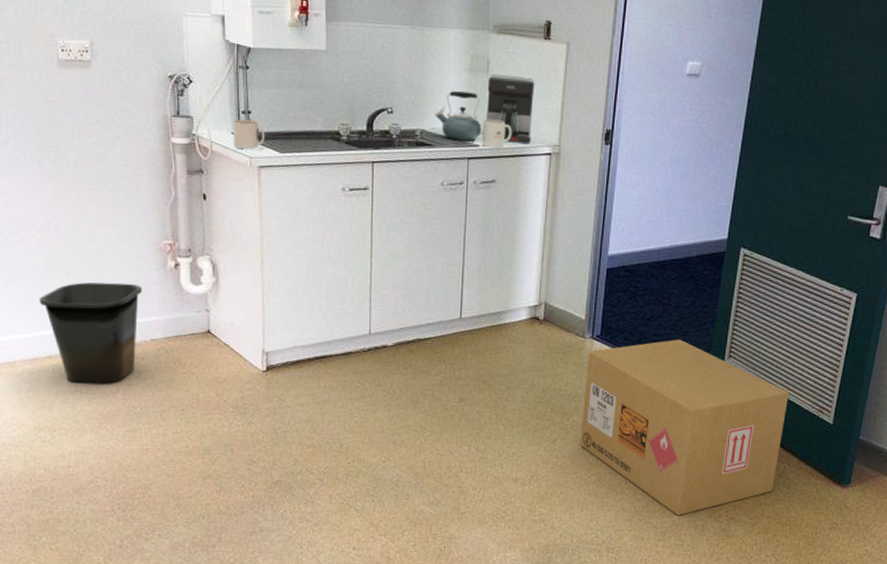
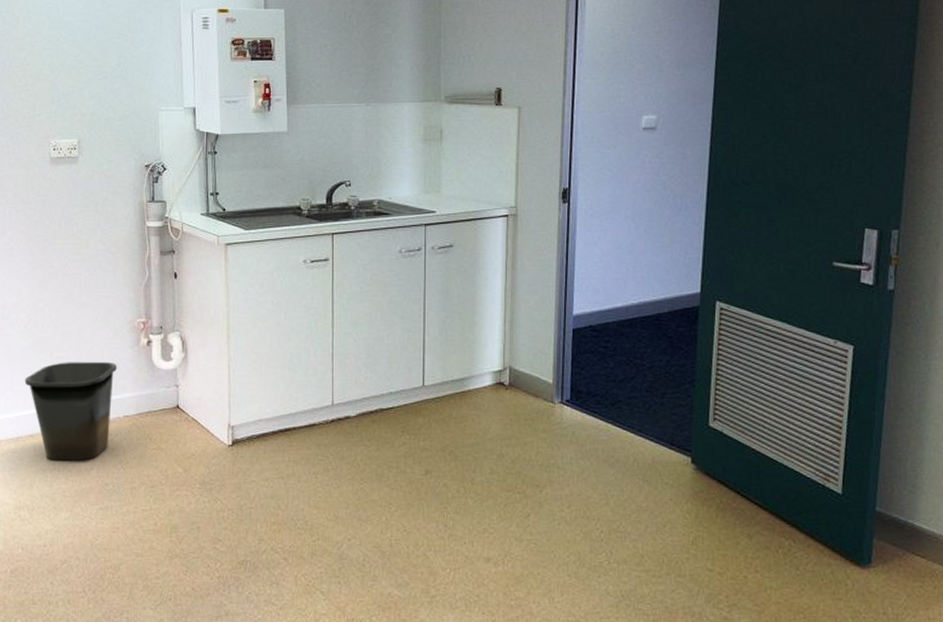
mug: present [233,120,265,150] -> none [202,201,231,229]
kettle: present [435,91,482,141] -> none [391,161,438,208]
mug: present [481,119,512,149] -> none [438,185,467,213]
coffee maker: present [486,74,535,145] -> none [442,142,488,208]
cardboard box: present [580,339,789,516] -> none [555,401,786,601]

